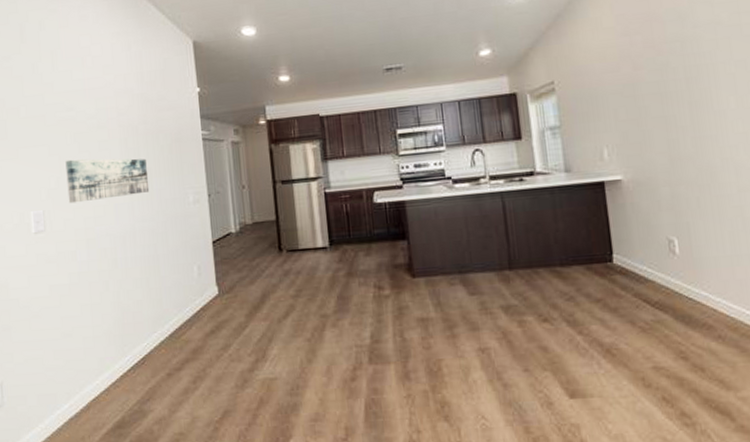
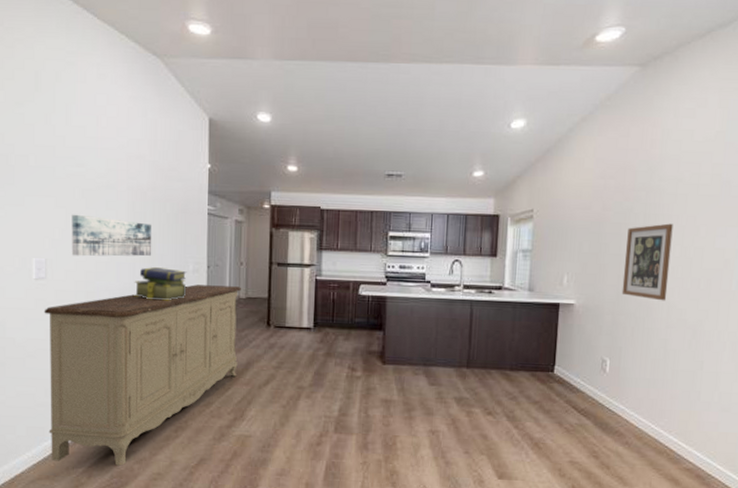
sideboard: none [45,212,253,431] -> present [44,284,241,466]
stack of books: none [134,203,189,240] -> present [134,267,187,301]
wall art: none [668,72,732,162] -> present [621,223,673,301]

